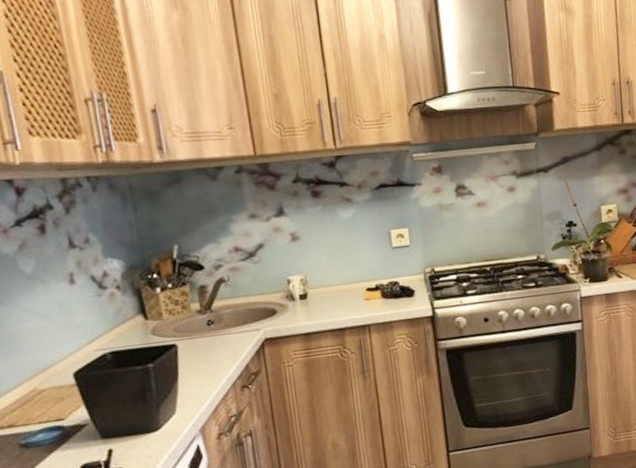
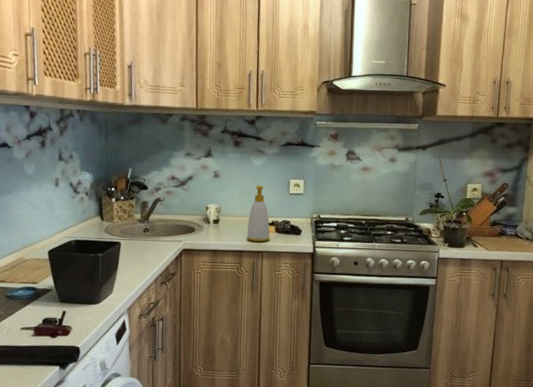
soap bottle: none [344,242,377,315] -> present [246,185,270,242]

